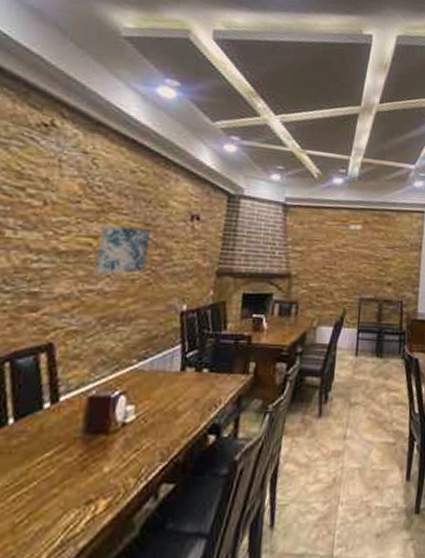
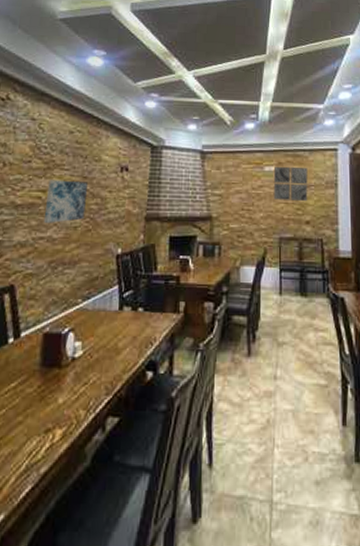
wall art: none [356,225,394,263] -> present [273,166,308,202]

